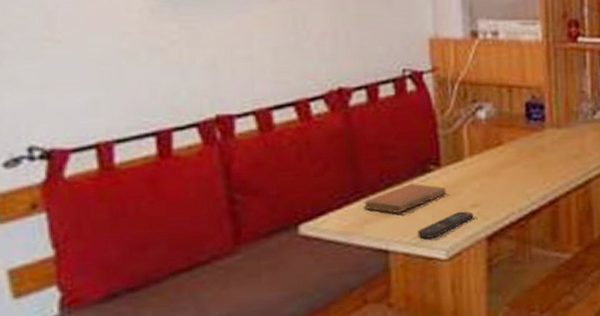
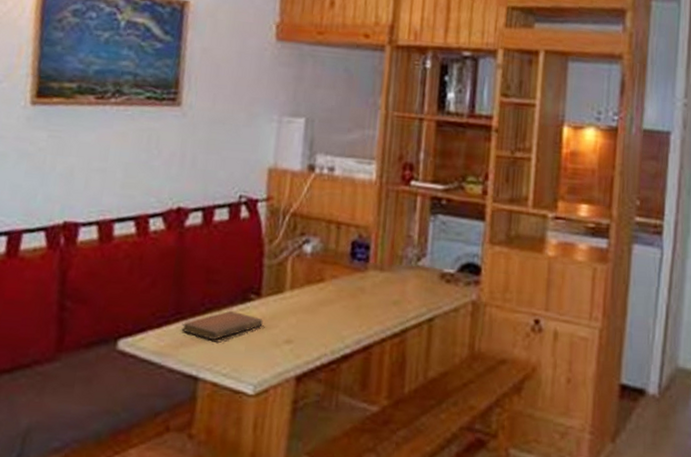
remote control: present [418,211,474,238] -> none [229,345,286,370]

